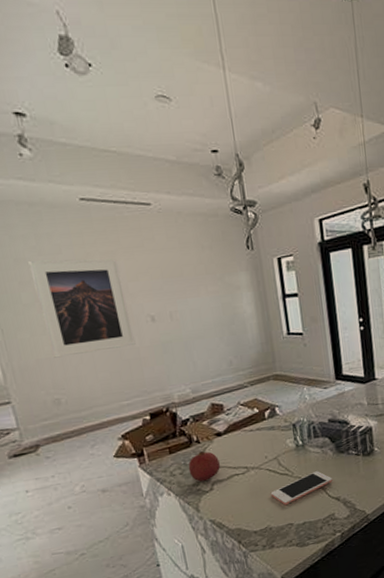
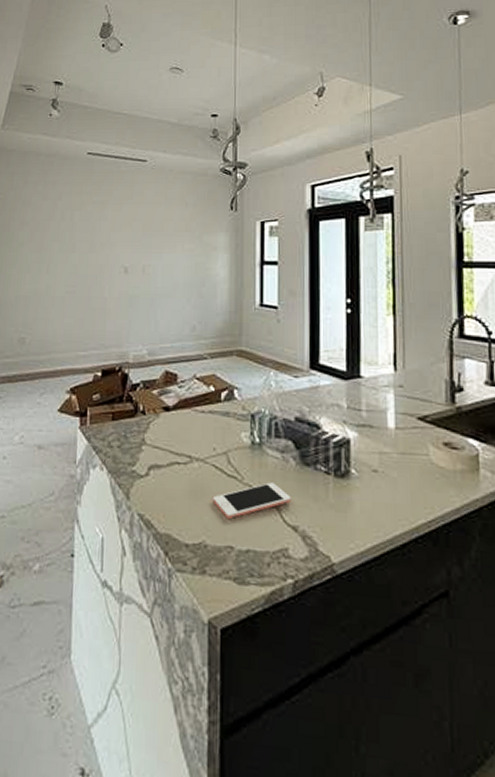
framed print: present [28,258,136,358] -> none [30,203,107,297]
fruit: present [188,450,220,482] -> none [127,424,162,462]

